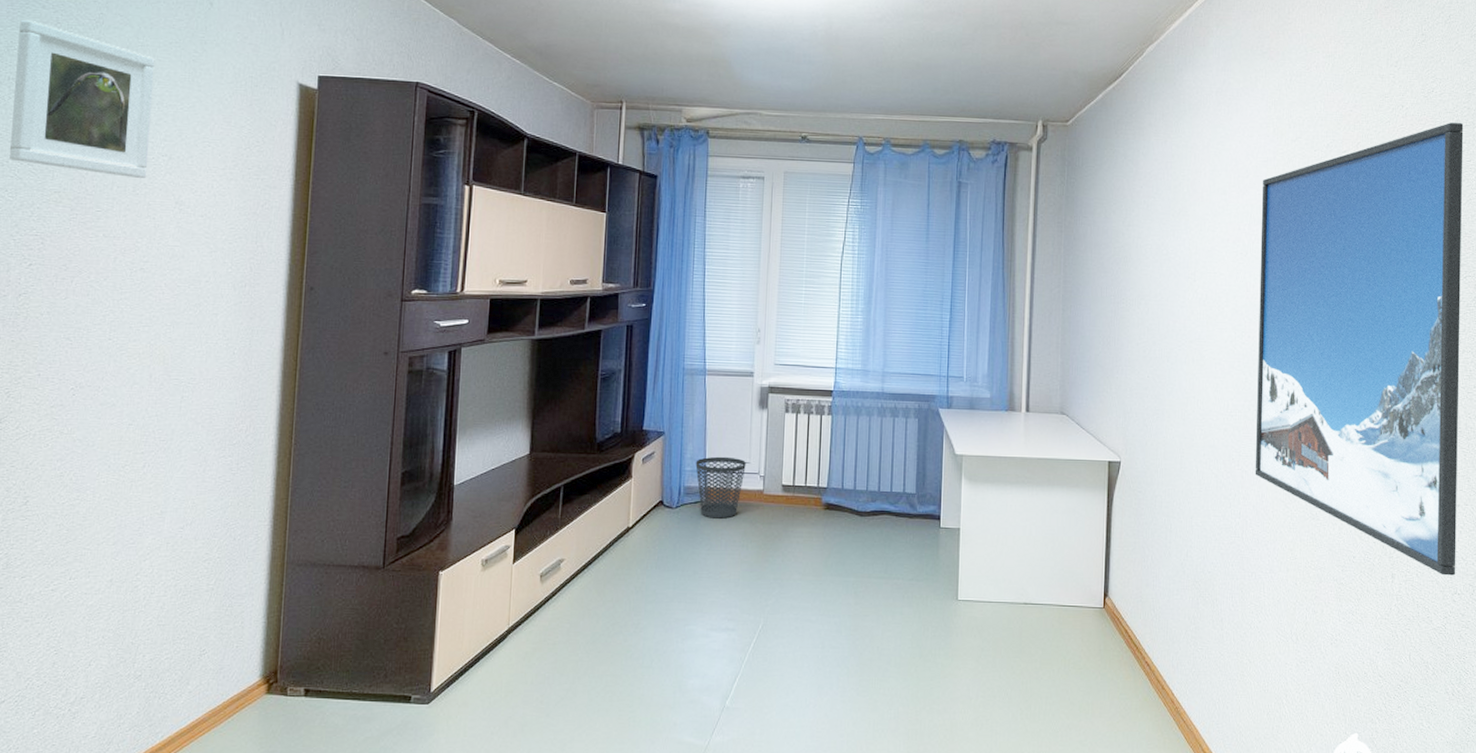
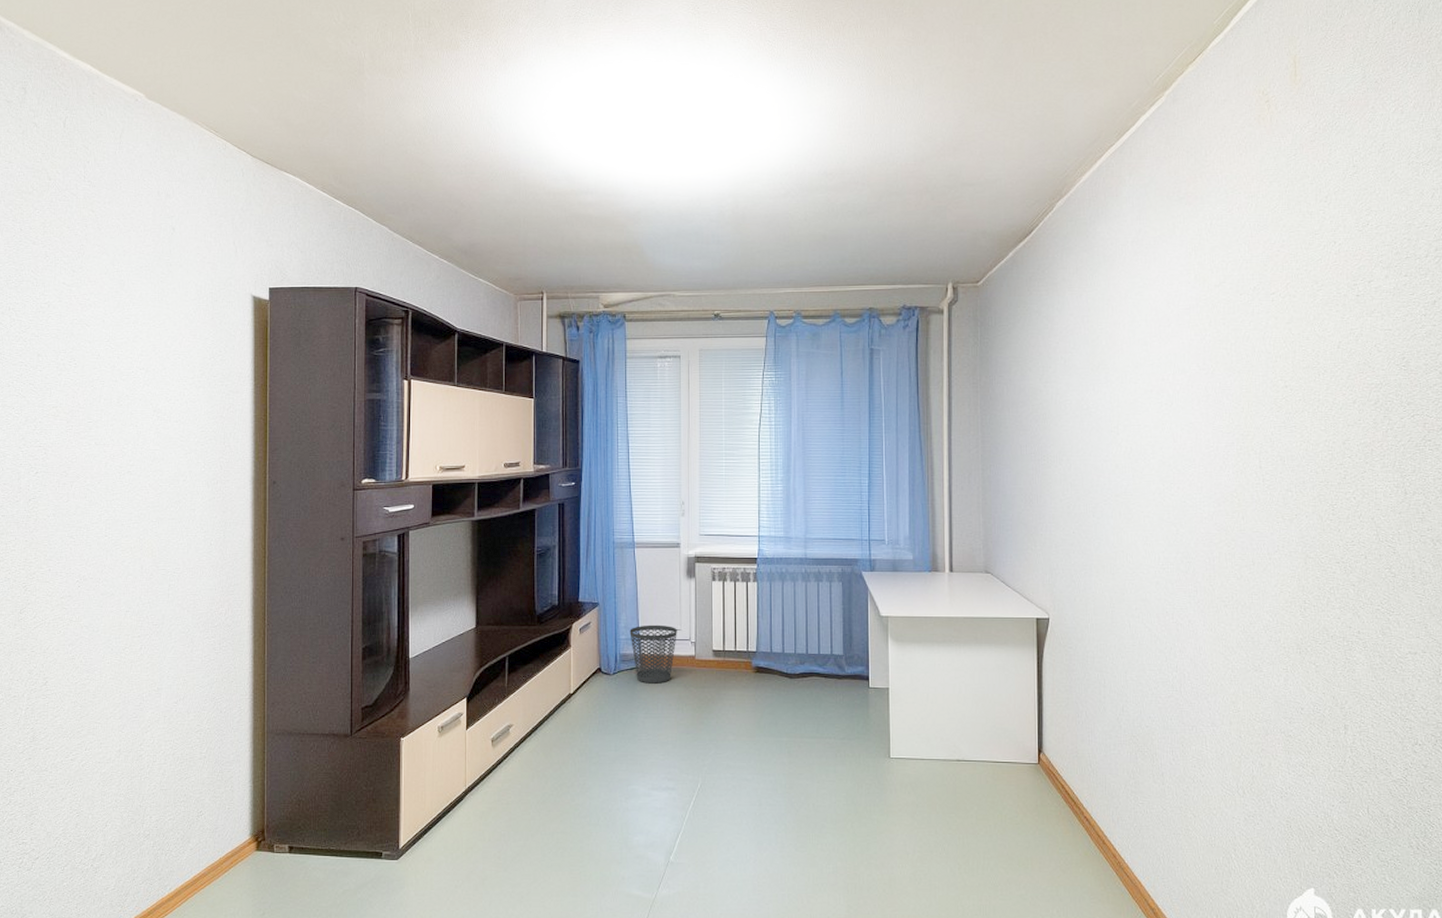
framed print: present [10,19,155,178] -> none [14,255,129,390]
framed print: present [1255,122,1464,576] -> none [1185,256,1416,726]

